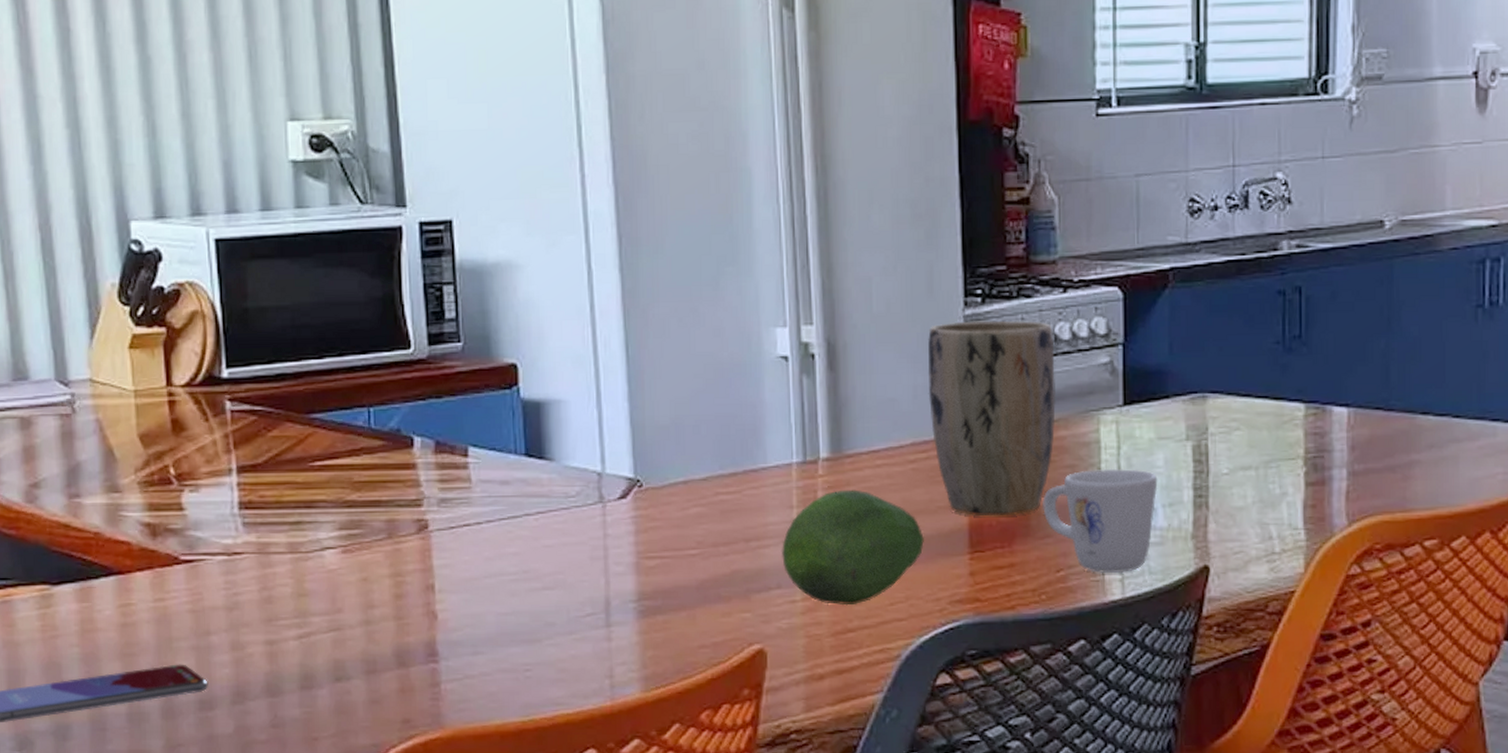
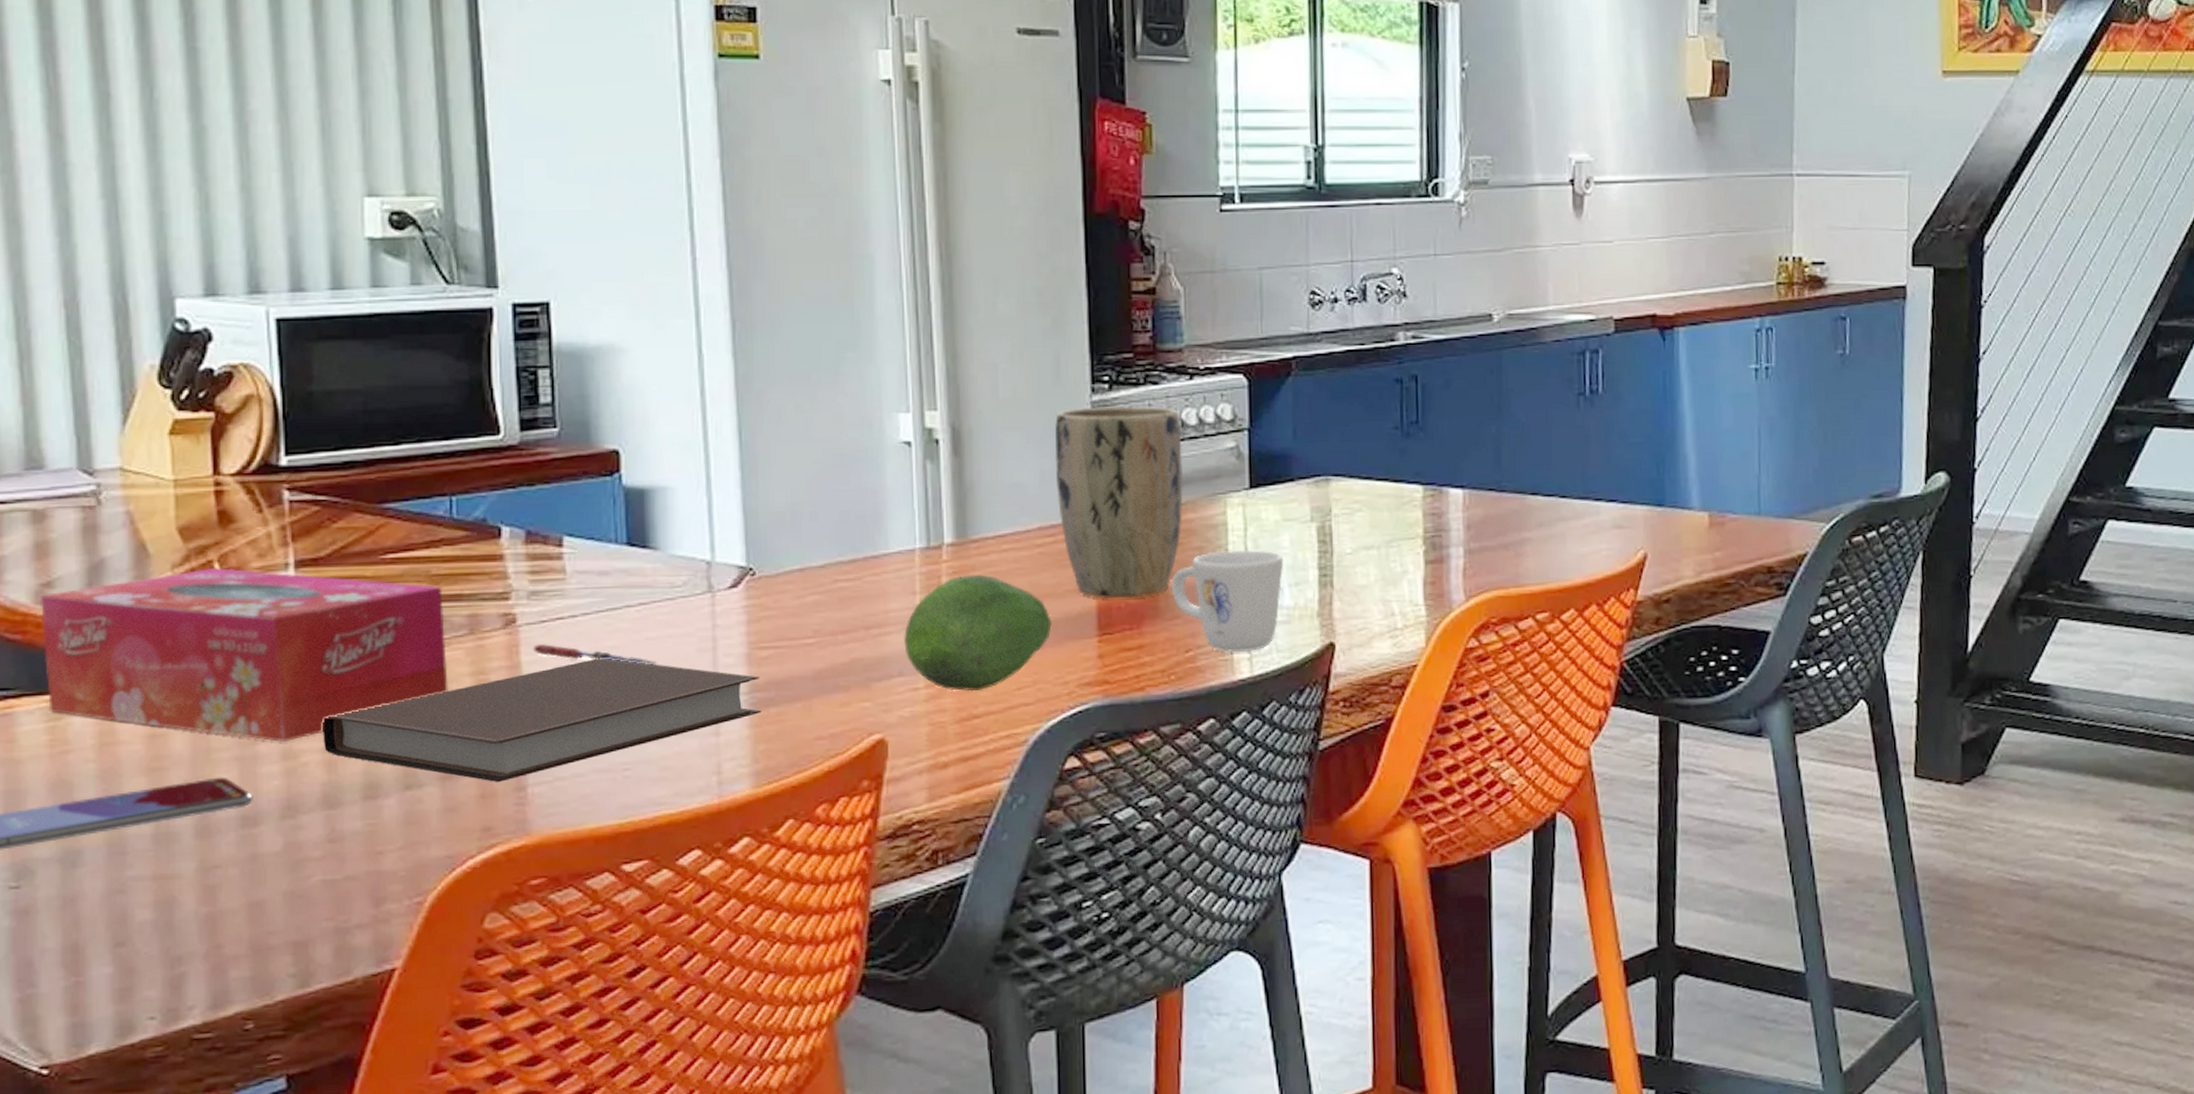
tissue box: none [30,471,371,635] -> present [41,567,448,743]
notebook: none [264,563,649,678] -> present [323,658,761,782]
pen: none [443,548,555,572] -> present [533,643,658,665]

